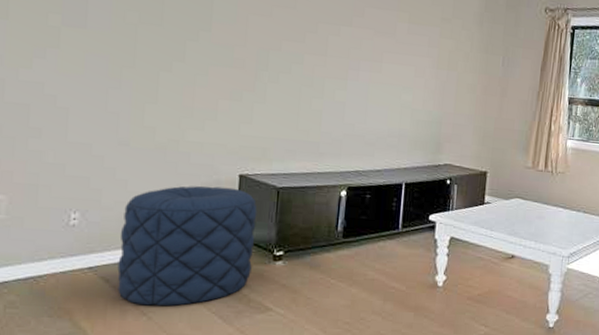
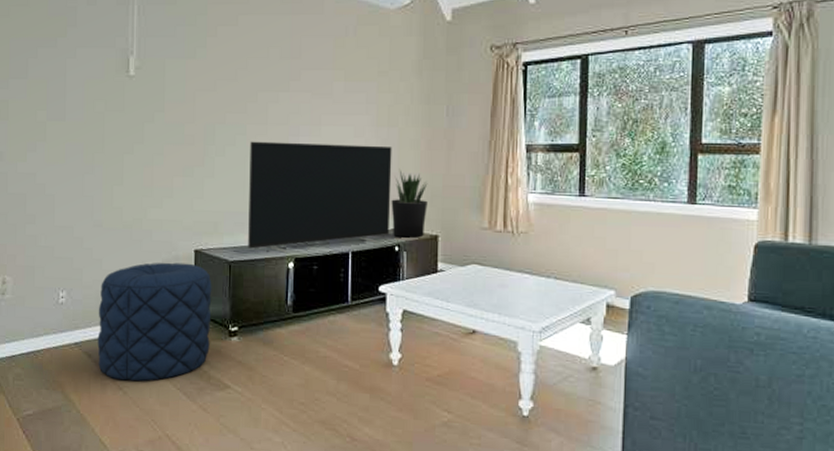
television: none [299,71,451,182] -> present [248,141,392,253]
planter: none [445,110,481,174] -> present [391,170,428,239]

